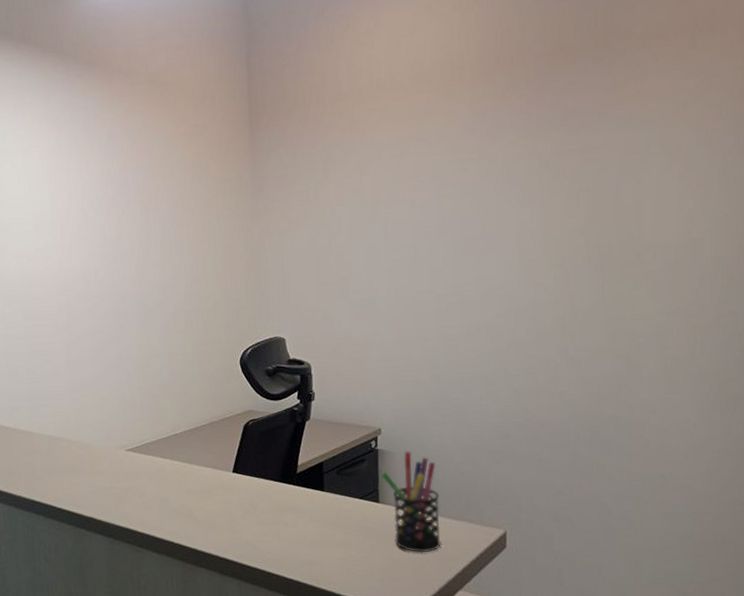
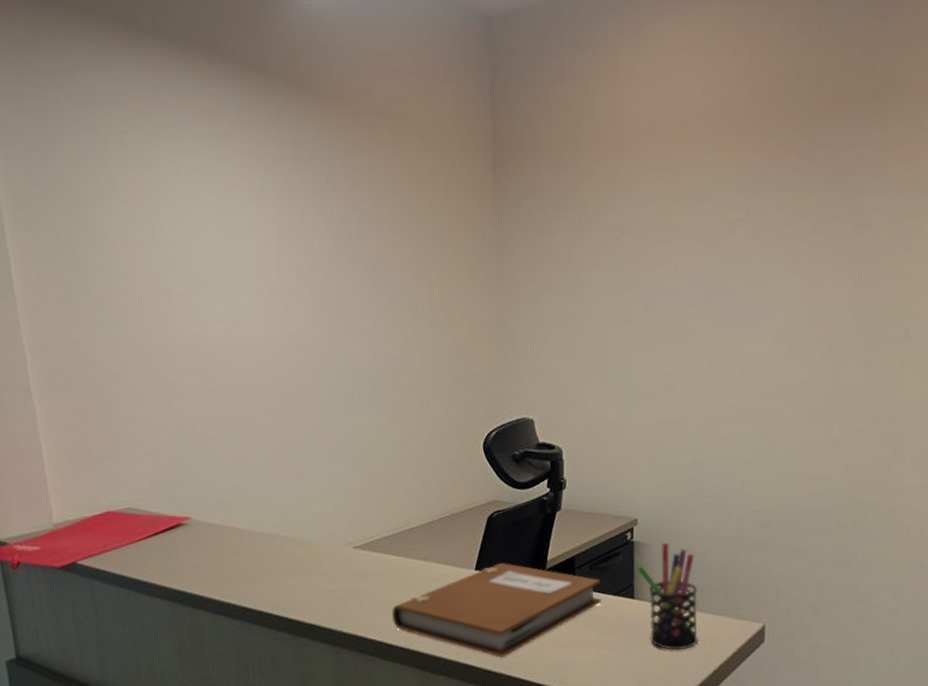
notebook: none [158,467,348,554] -> present [392,563,601,658]

